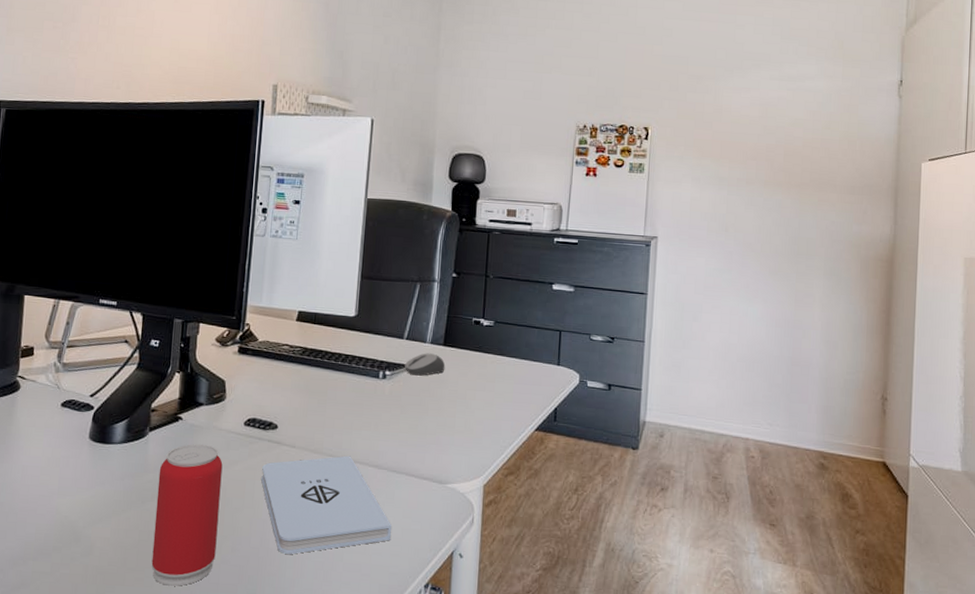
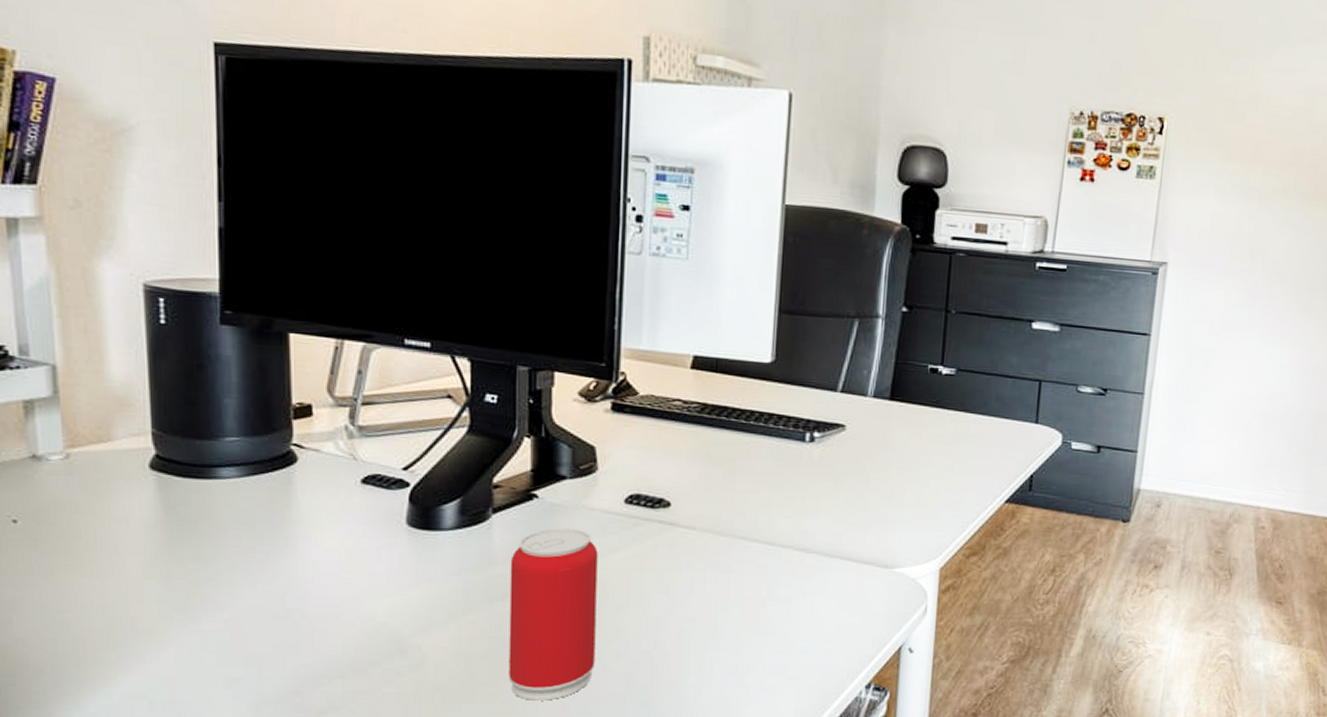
notepad: present [261,455,391,554] -> none [651,538,824,657]
computer mouse: present [405,353,445,376] -> none [839,409,892,438]

